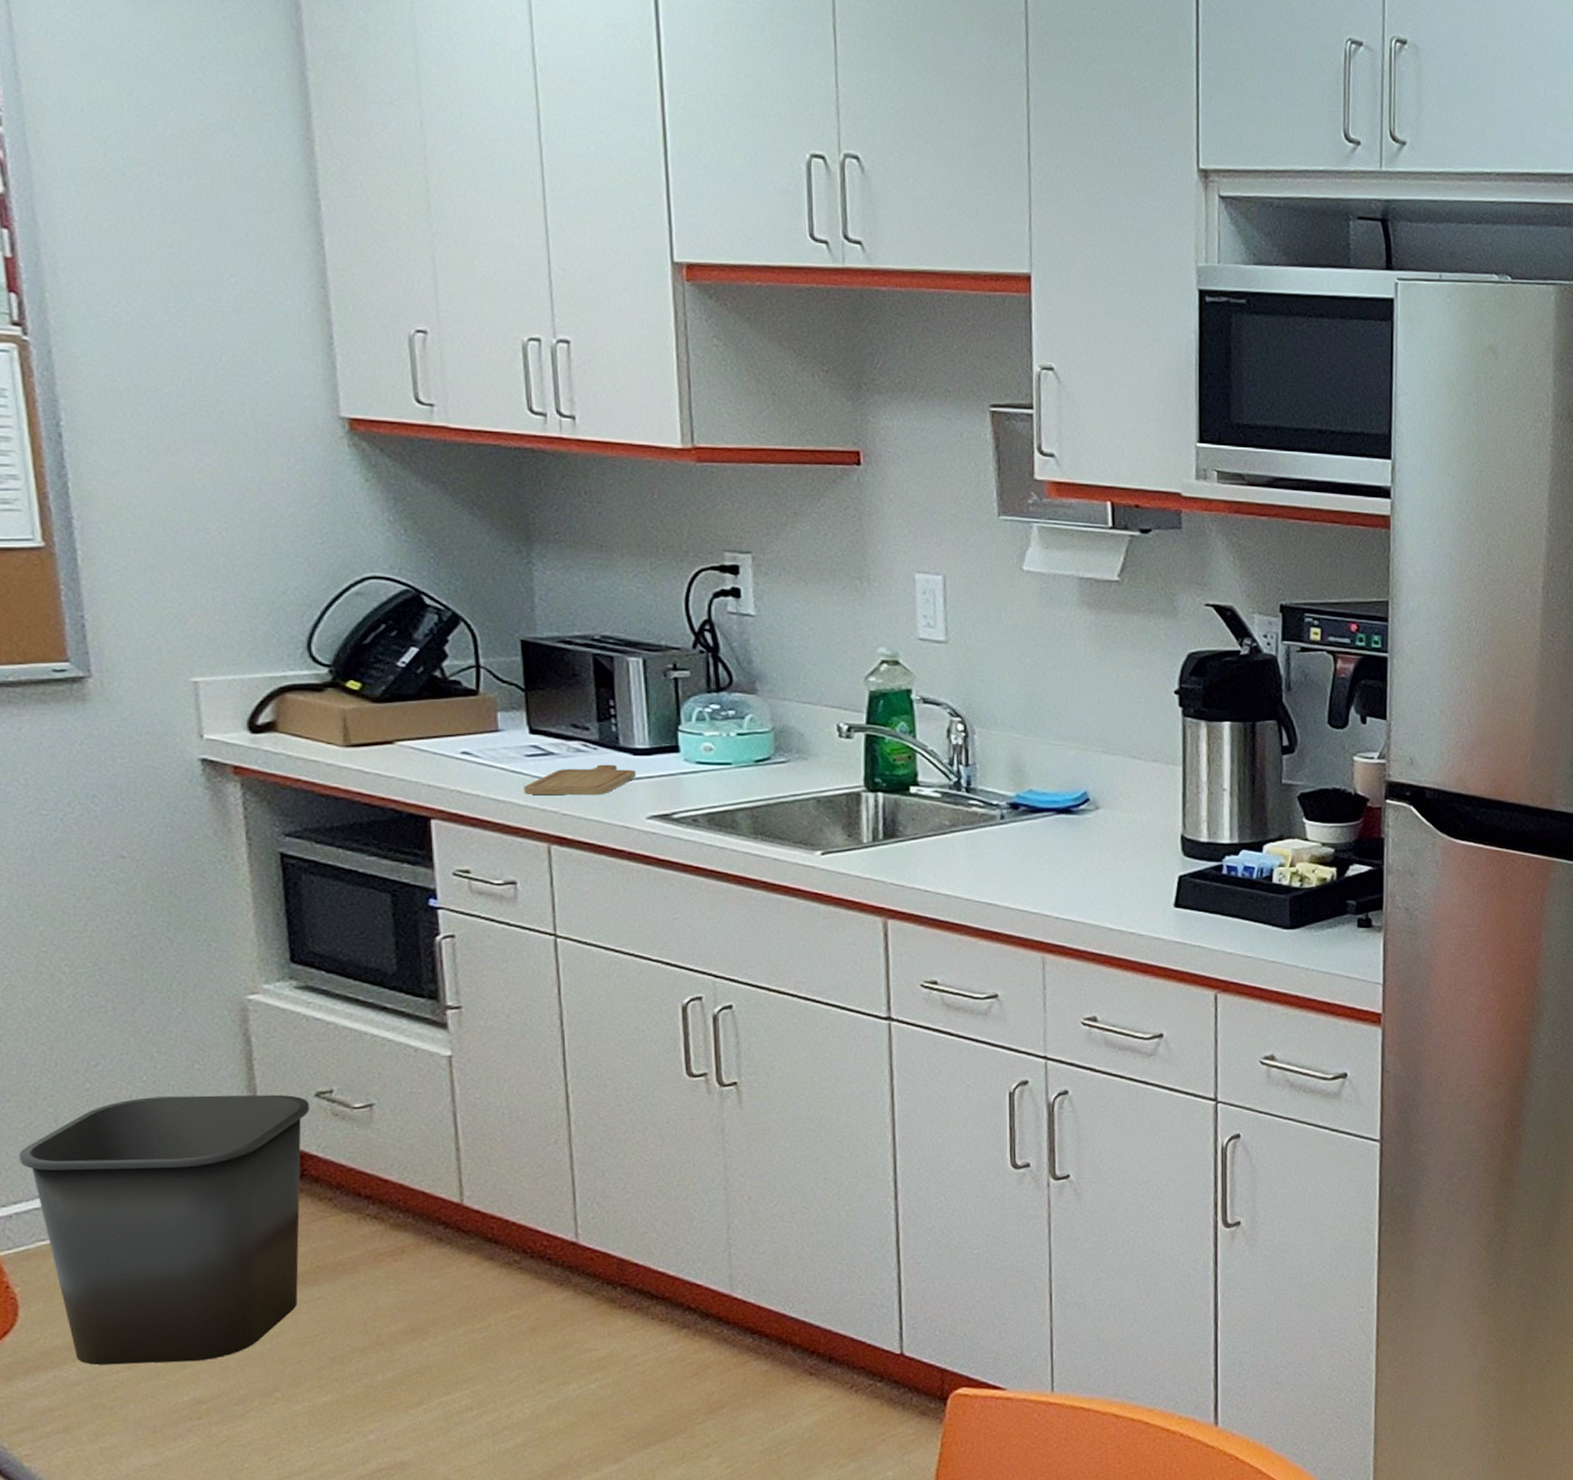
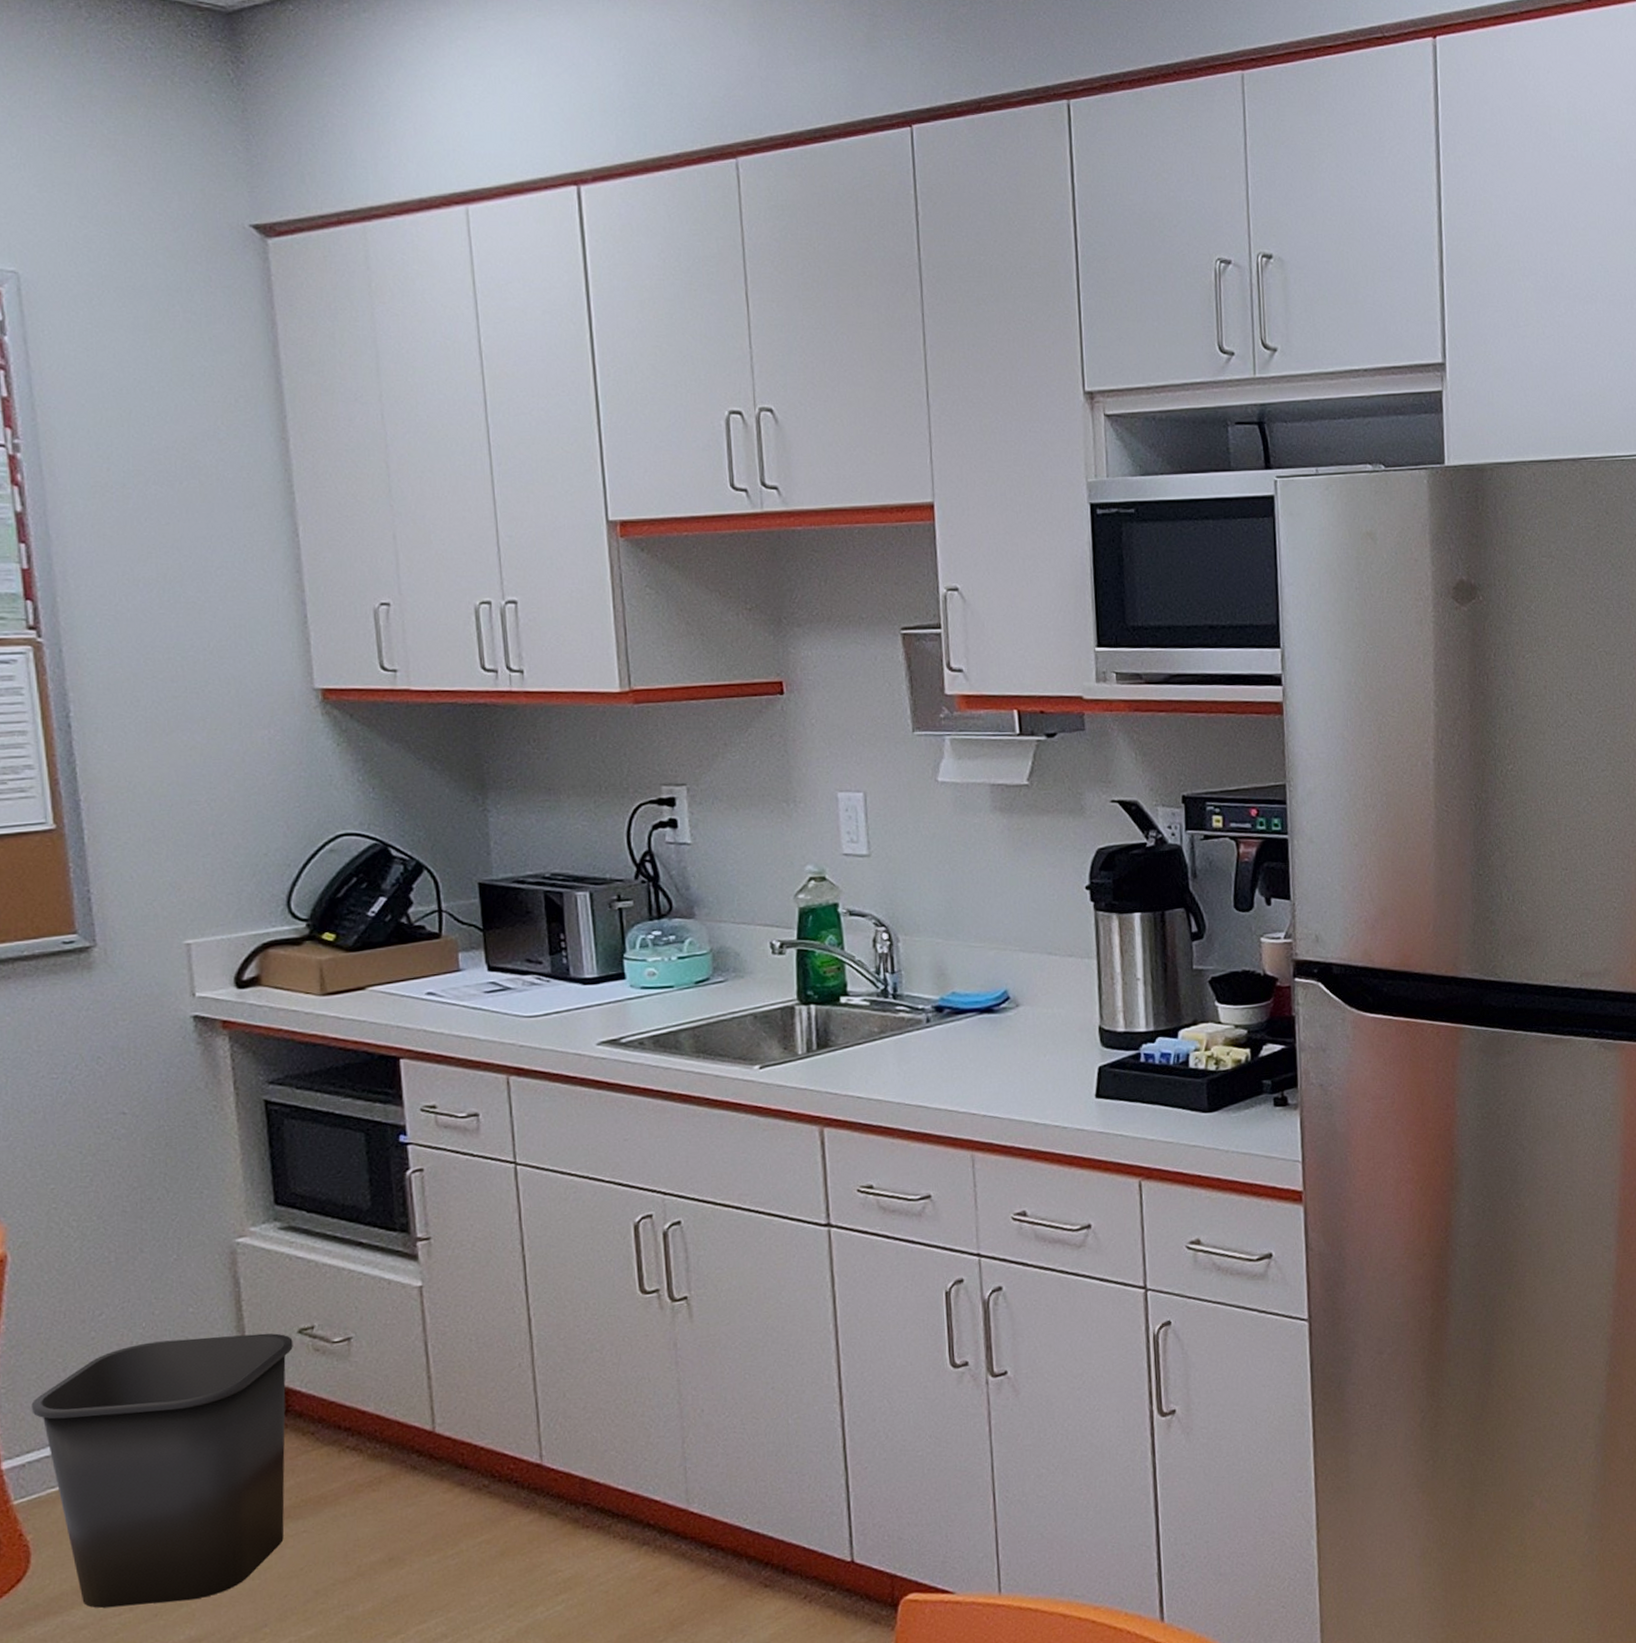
chopping board: present [524,764,637,796] -> none [483,994,587,1029]

